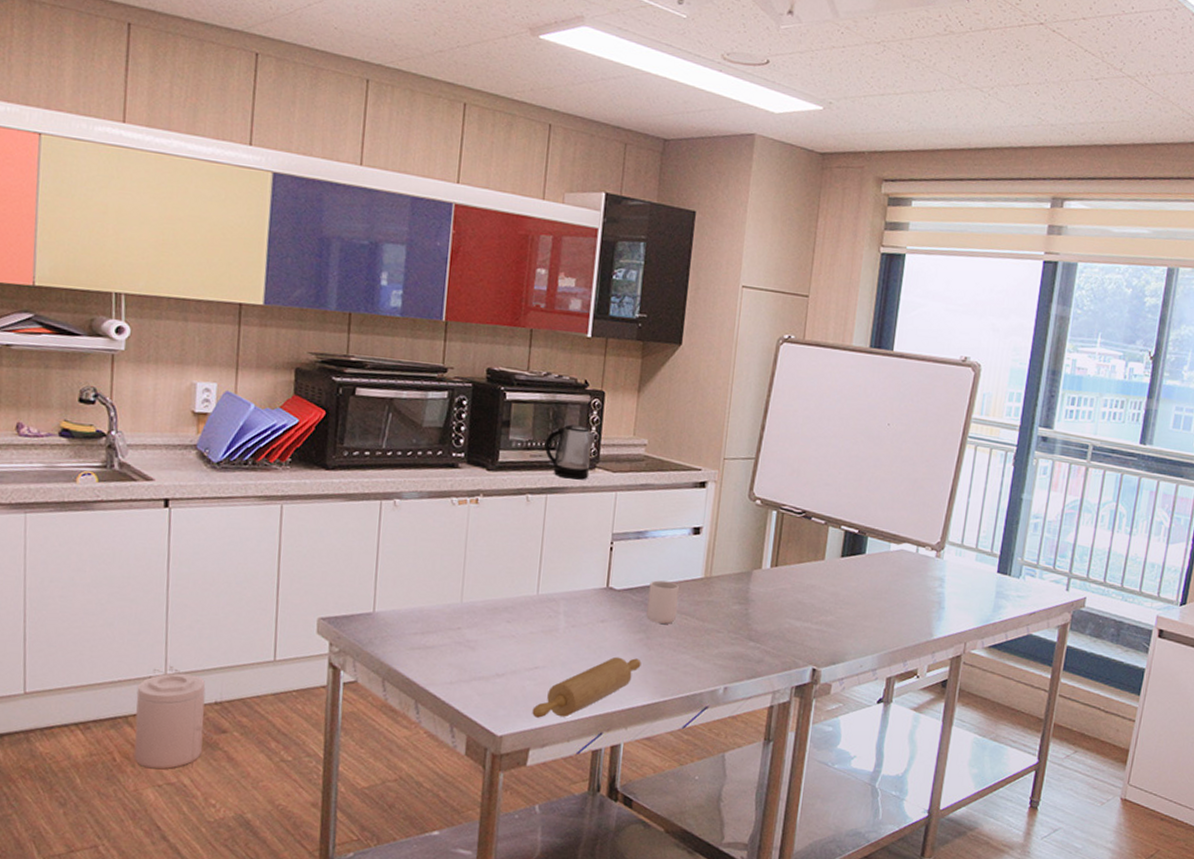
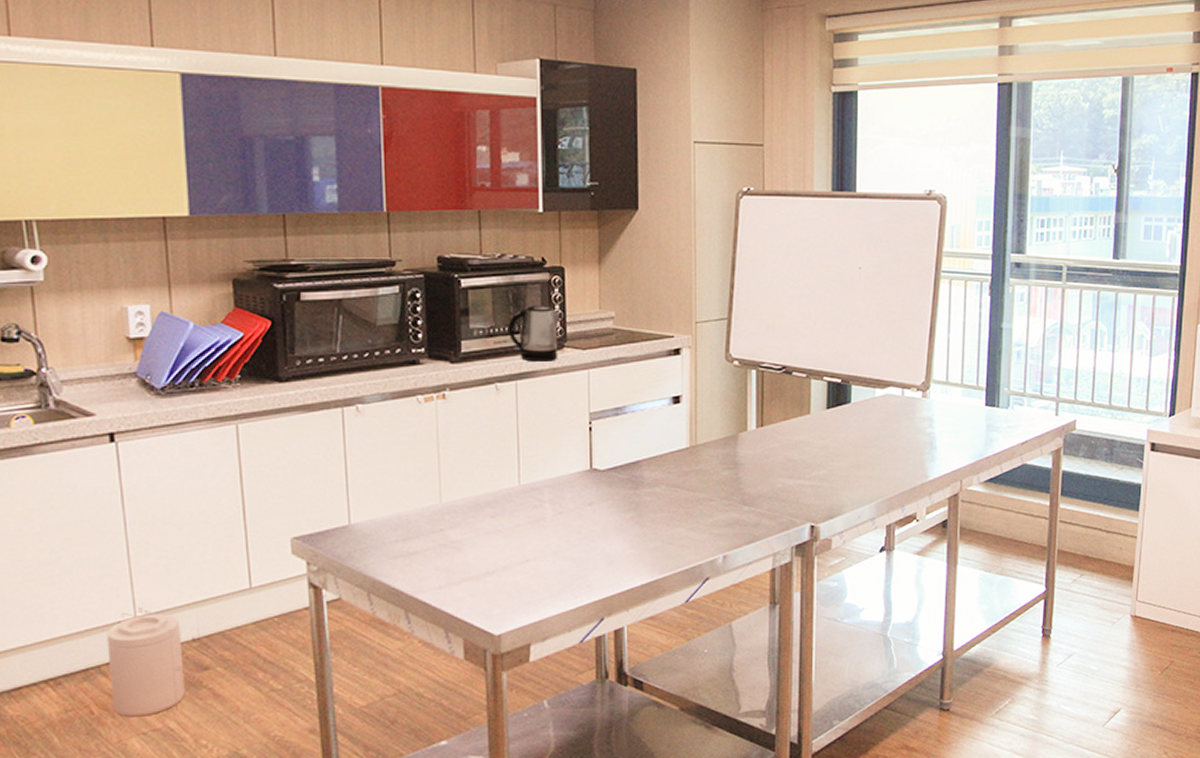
rolling pin: present [532,656,641,718] -> none [529,538,635,612]
cup: present [646,580,679,624] -> none [634,455,665,499]

